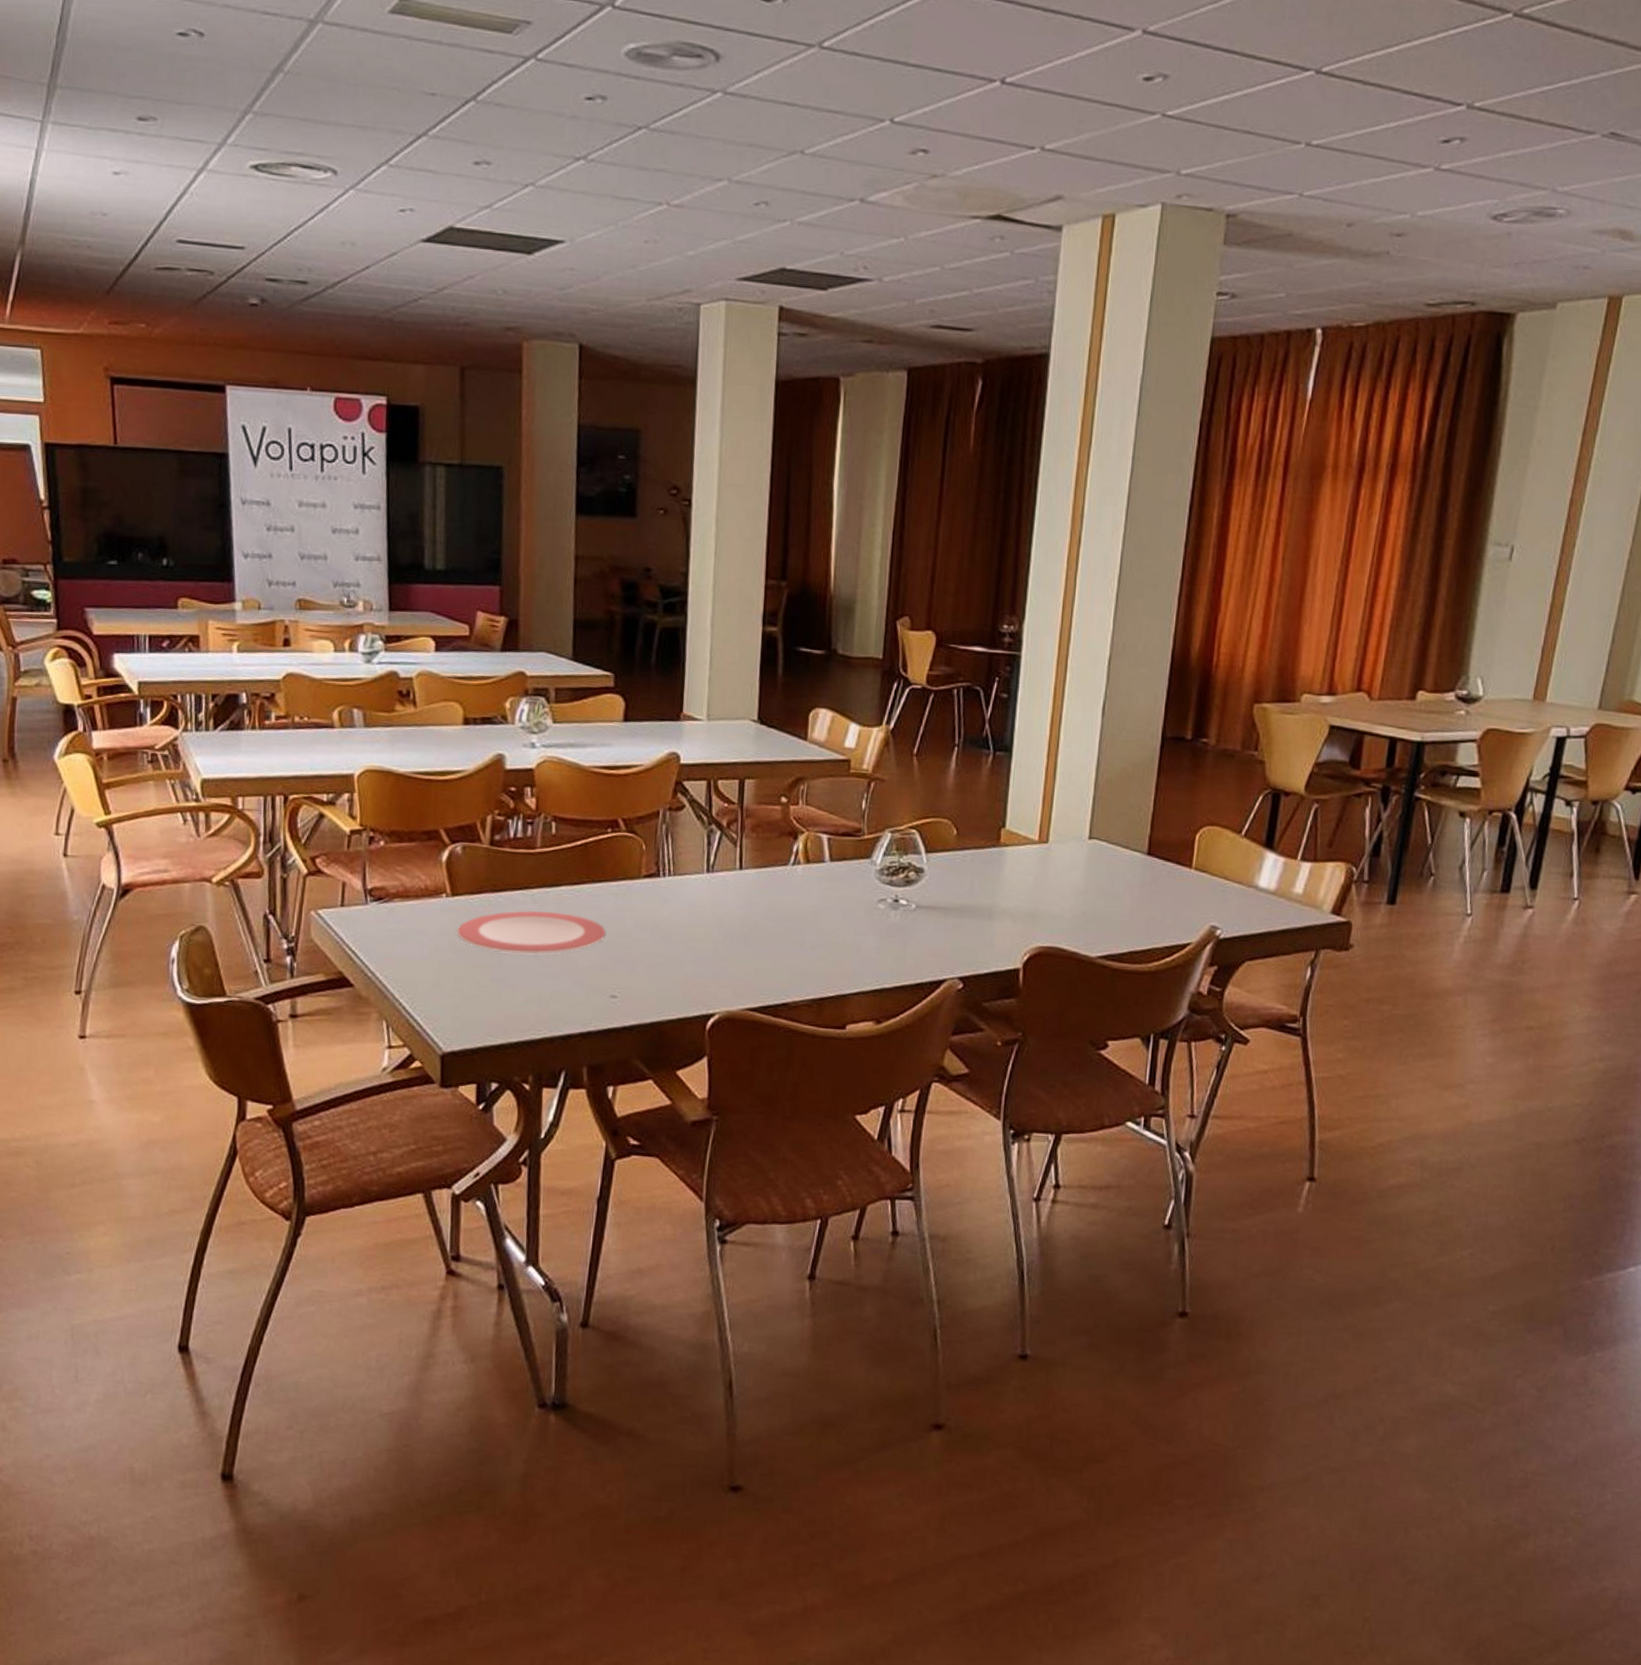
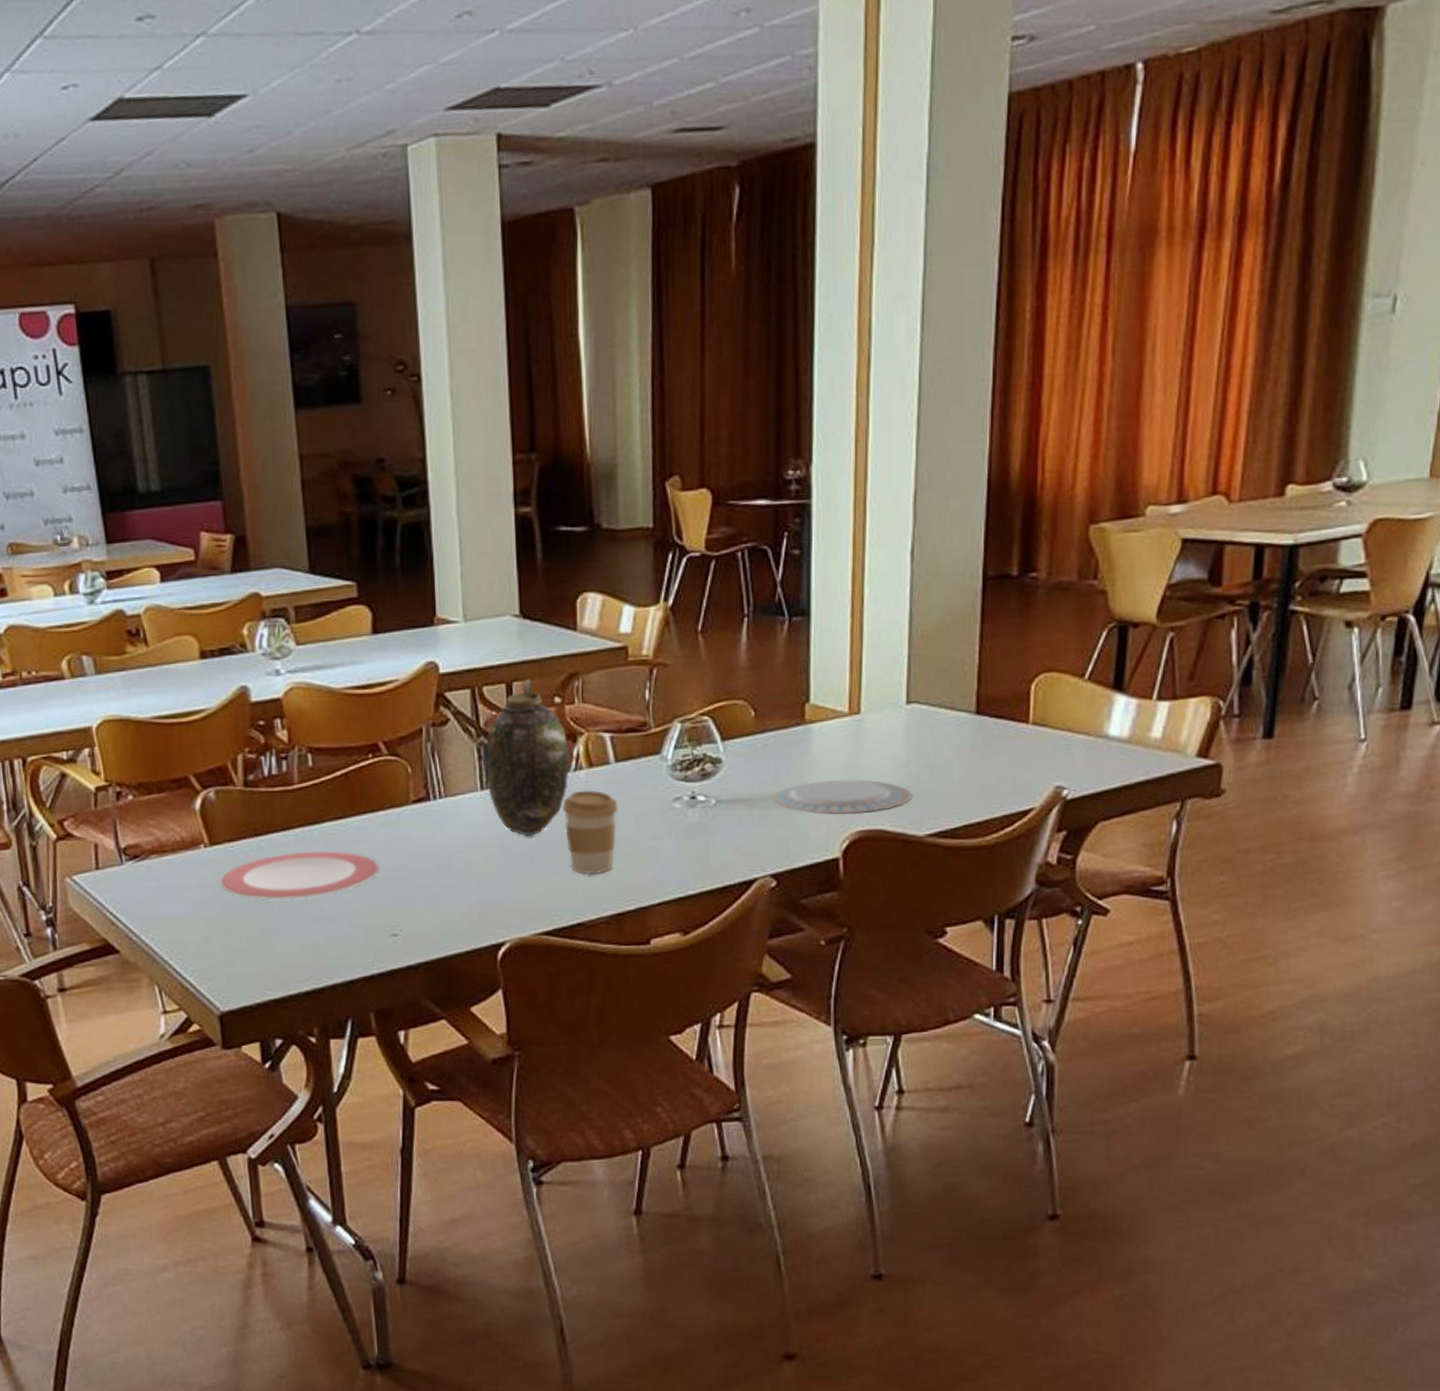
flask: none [711,778,790,920] -> present [482,679,570,837]
coffee cup: none [778,883,830,960] -> present [562,790,619,874]
plate: none [964,898,1089,932] -> present [771,779,914,815]

